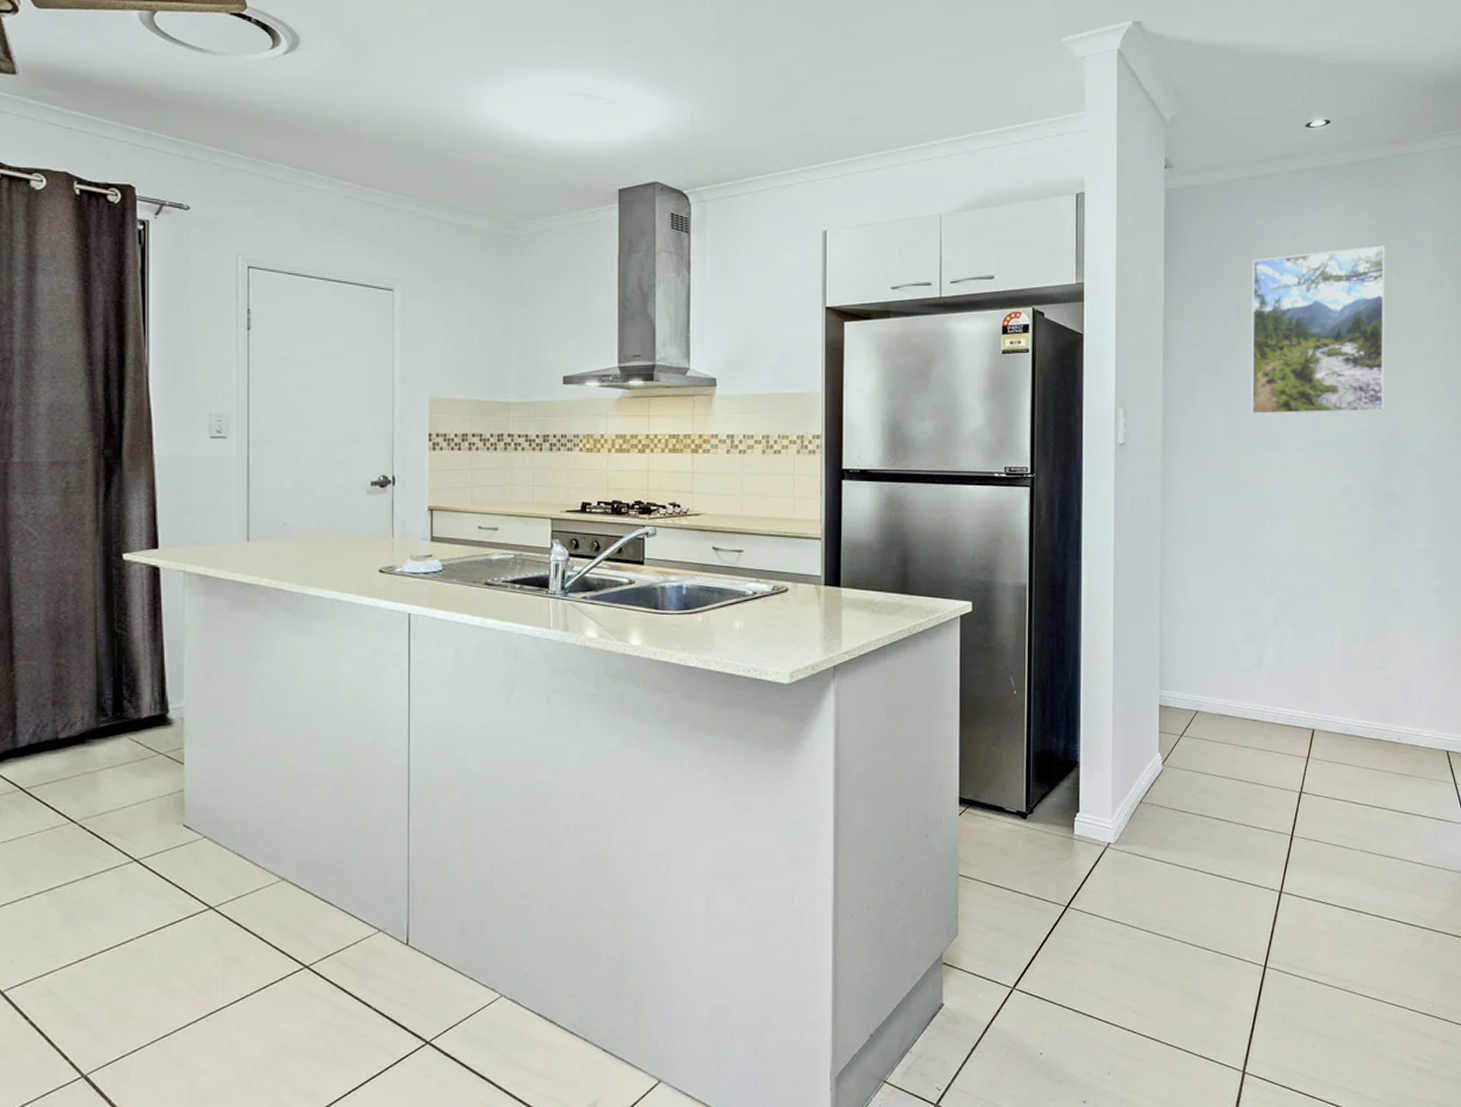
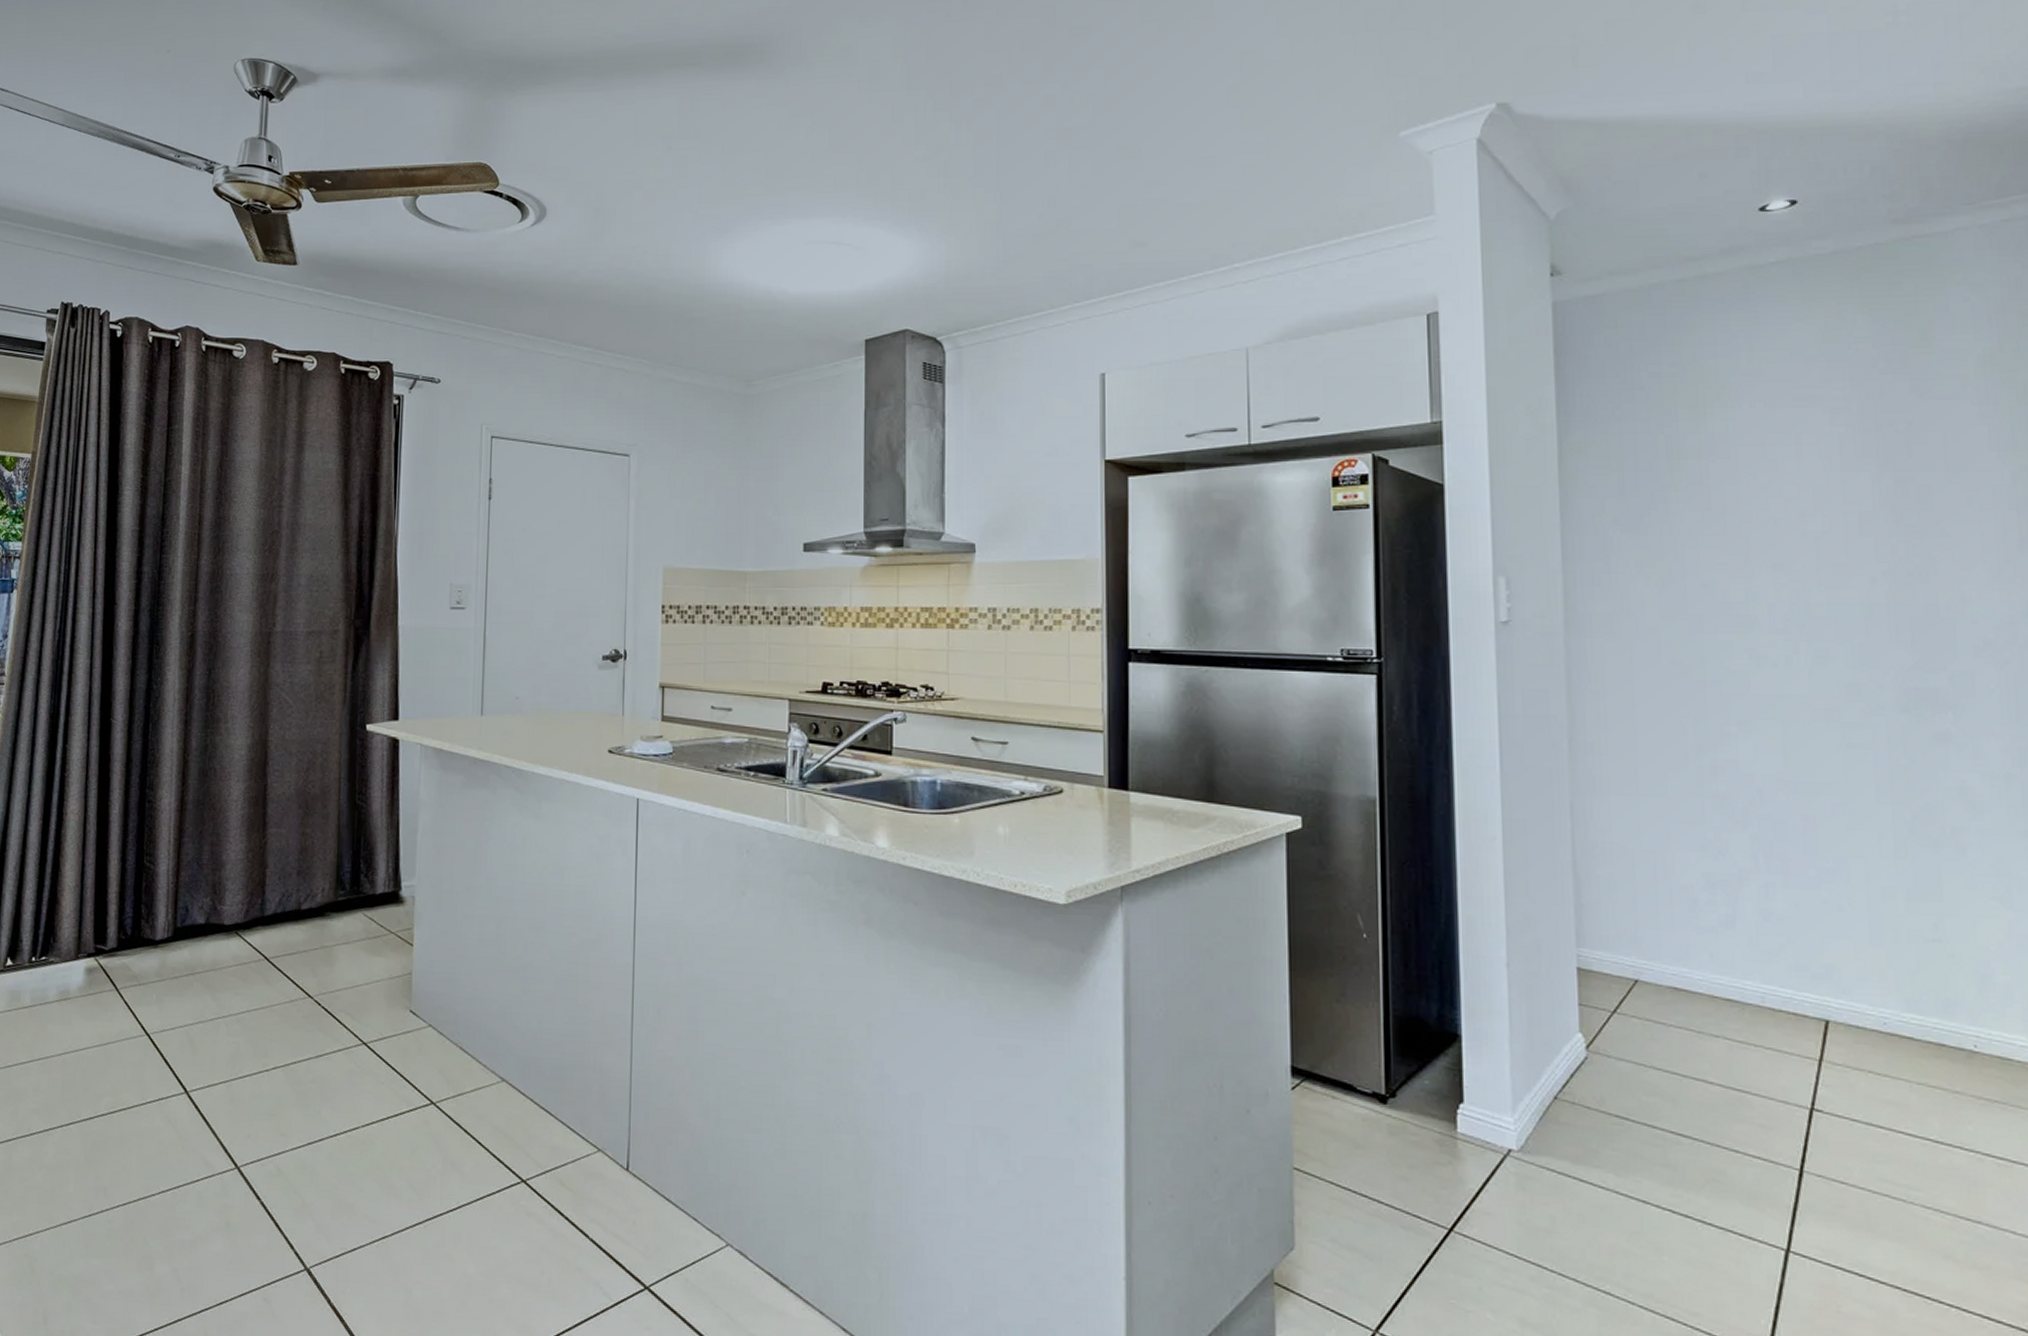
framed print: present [1251,245,1385,415] -> none [1687,357,1913,585]

